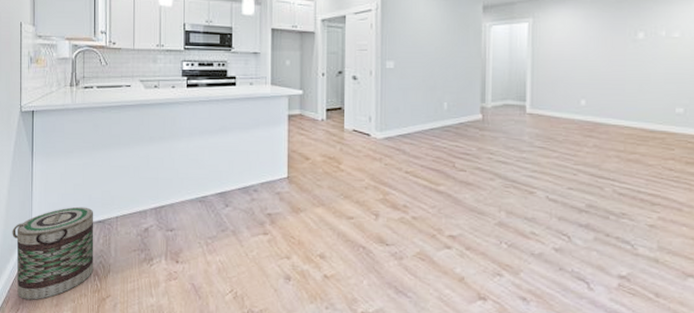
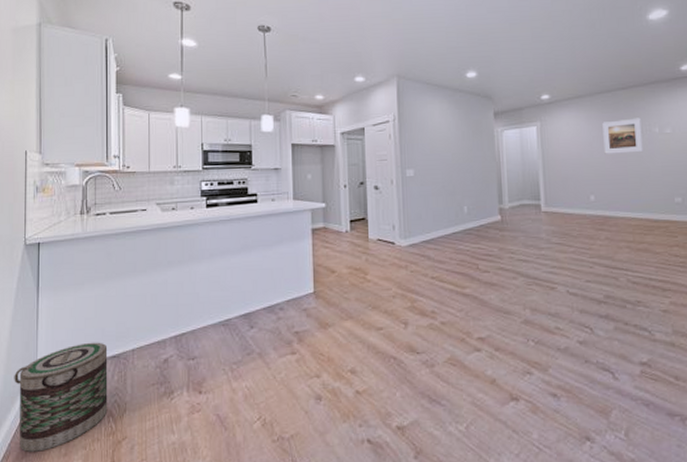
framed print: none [601,19,646,57] -> present [602,117,643,154]

